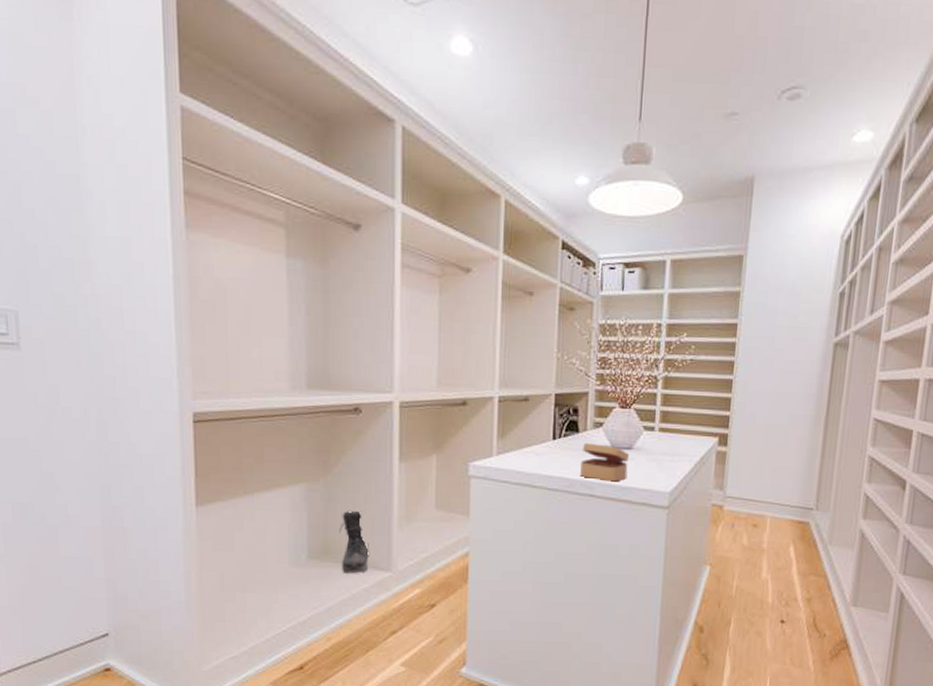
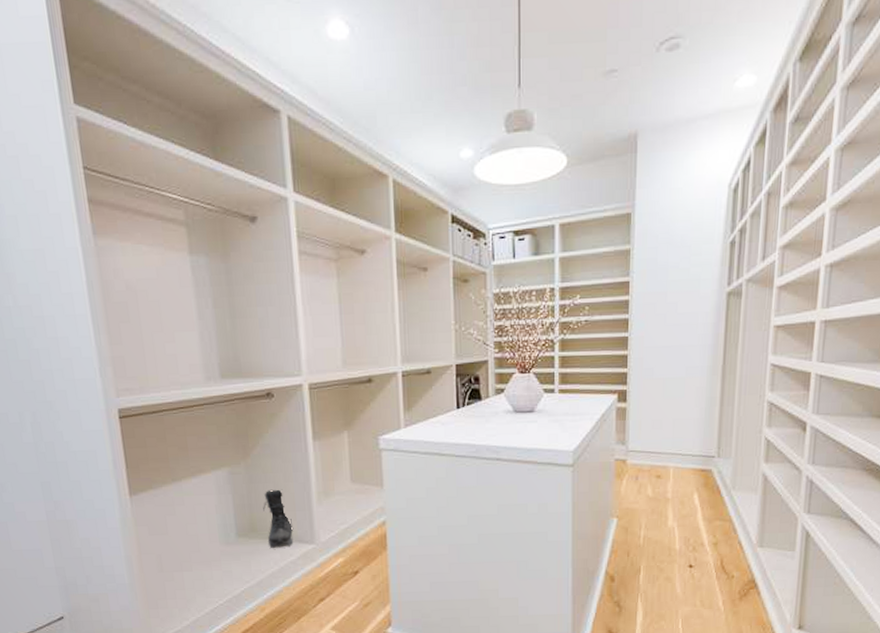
jewelry box: present [580,442,630,482] -> none [485,409,532,445]

